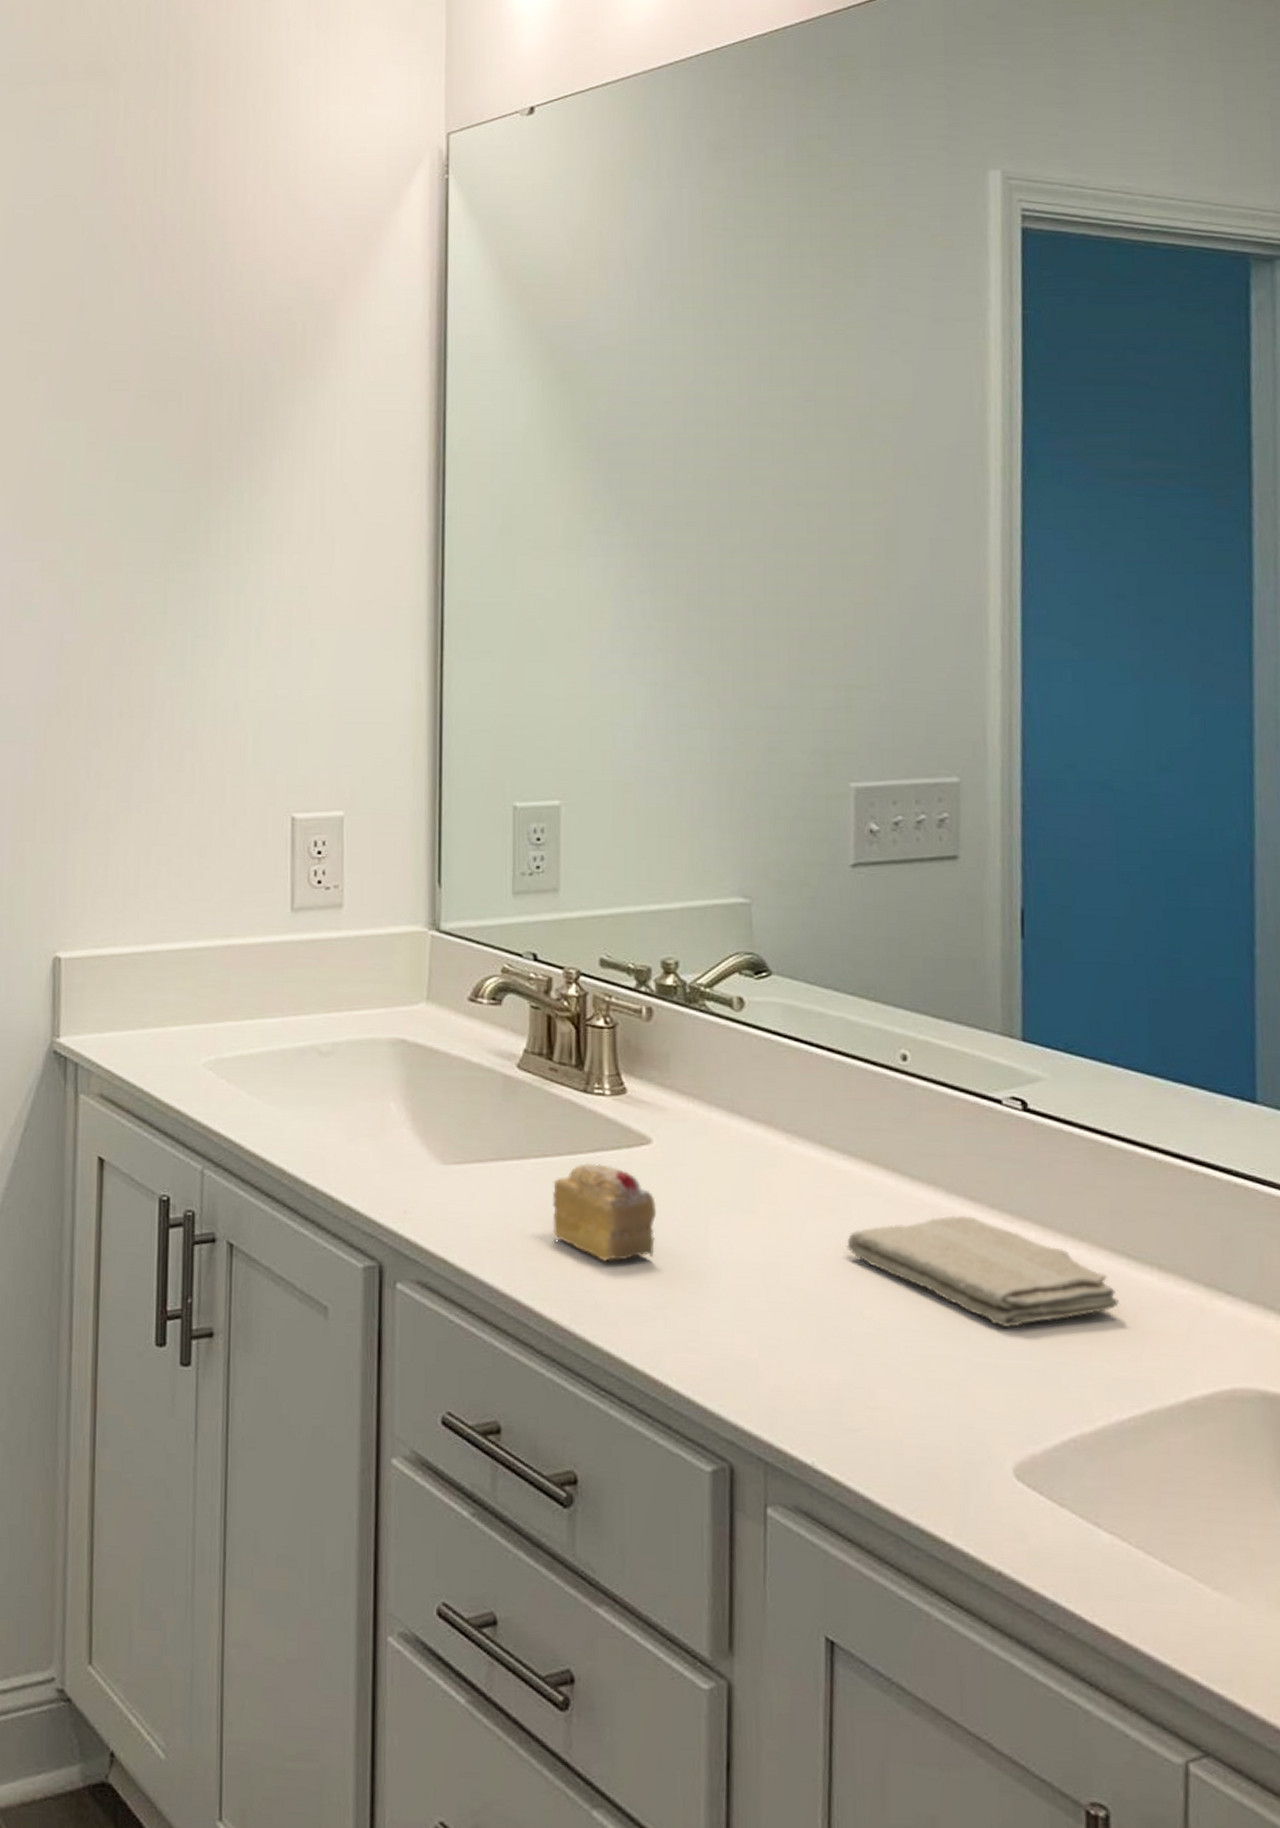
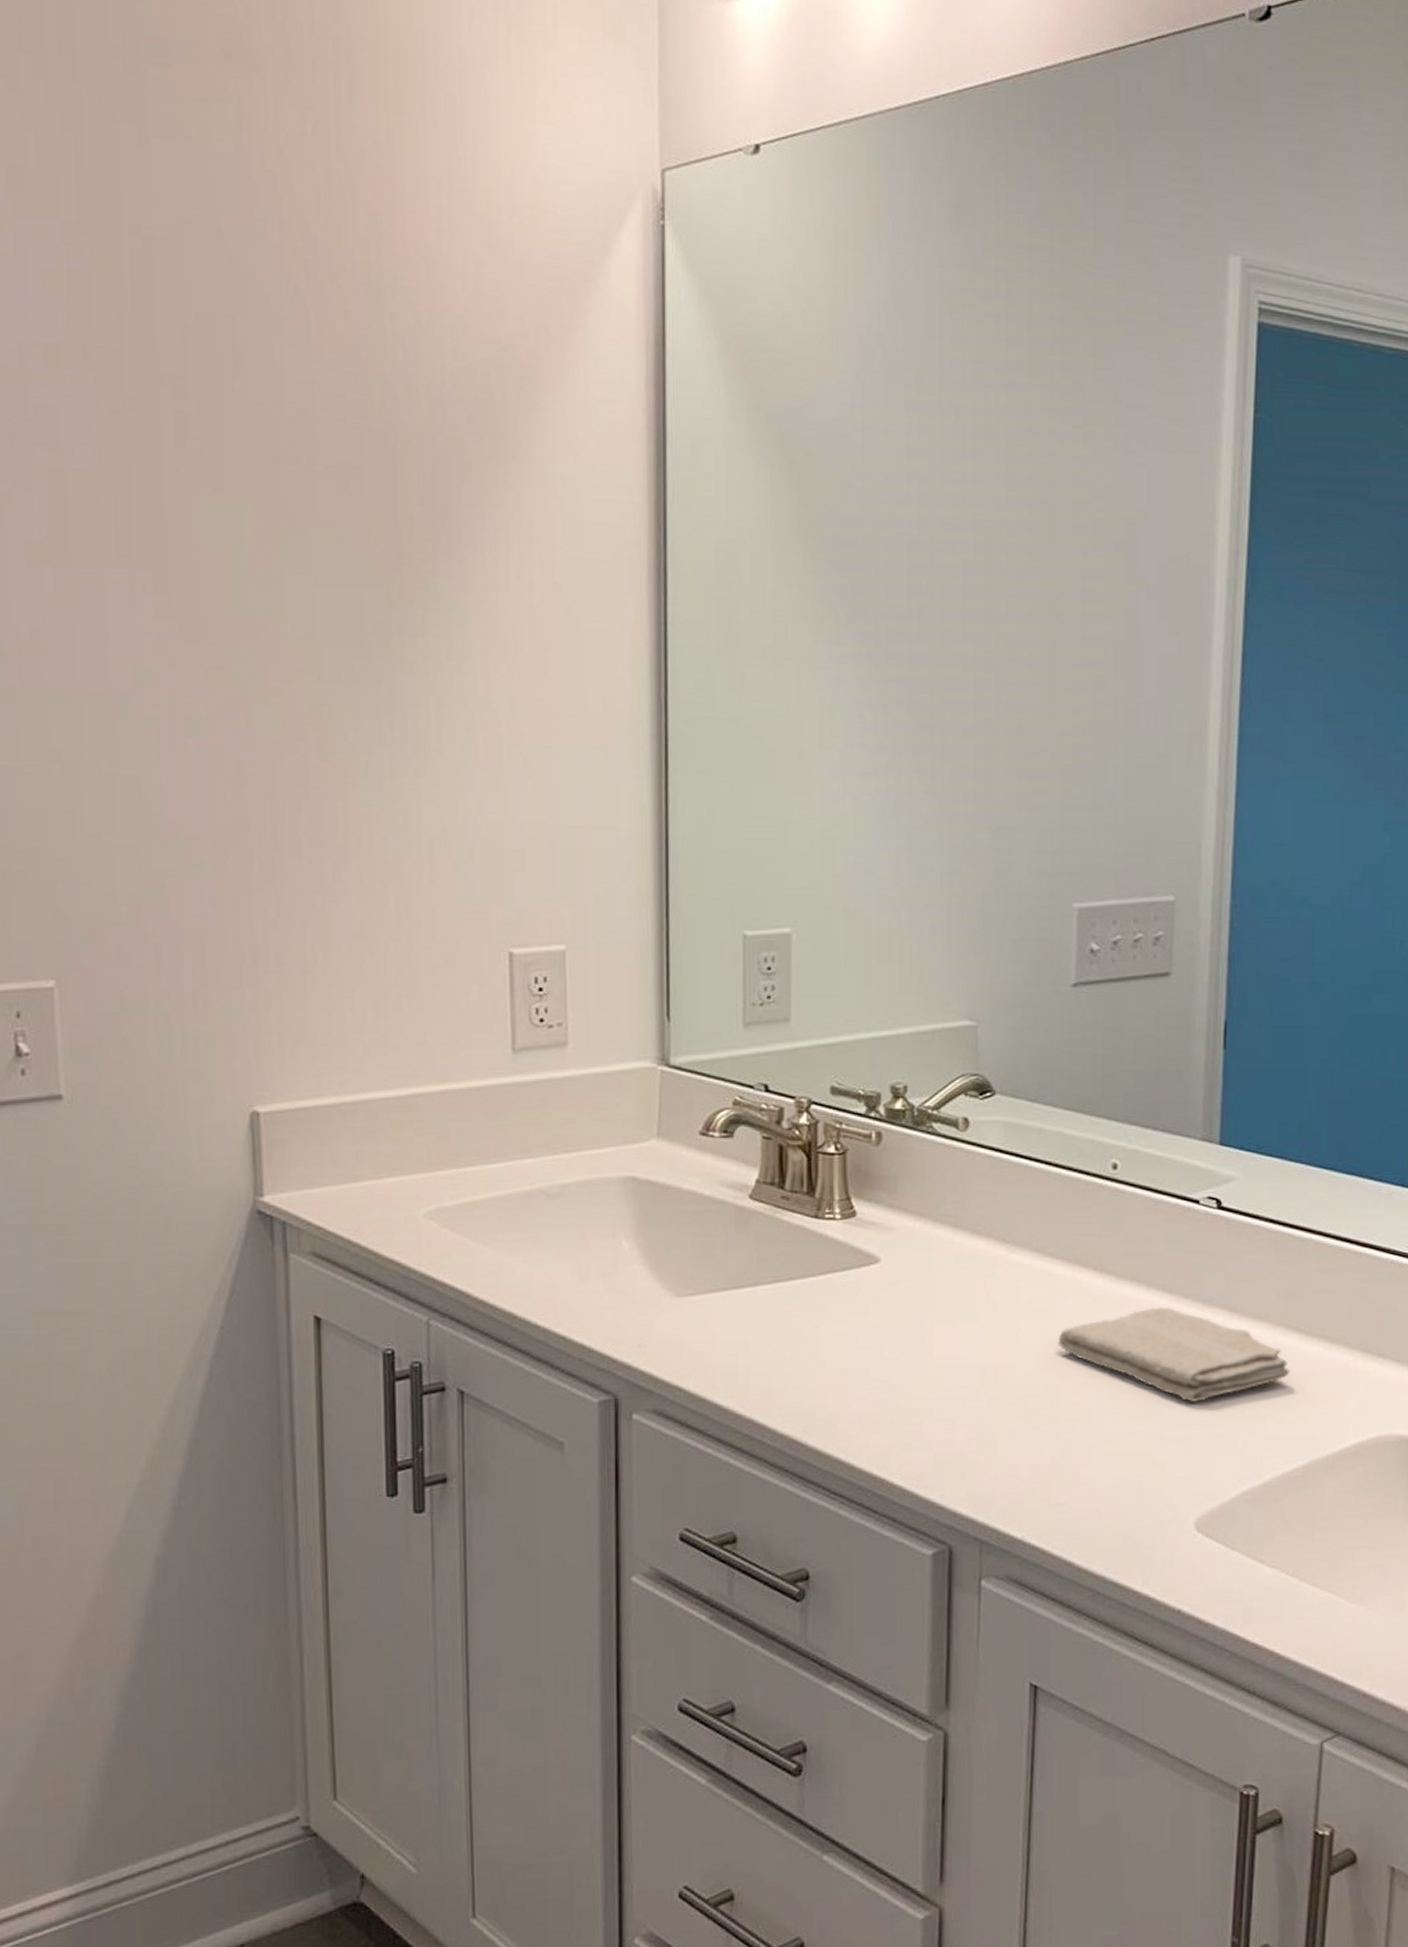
cake slice: present [552,1163,657,1261] -> none [784,1285,885,1376]

